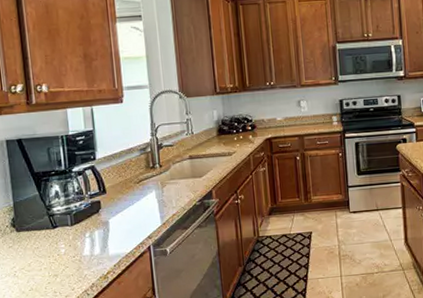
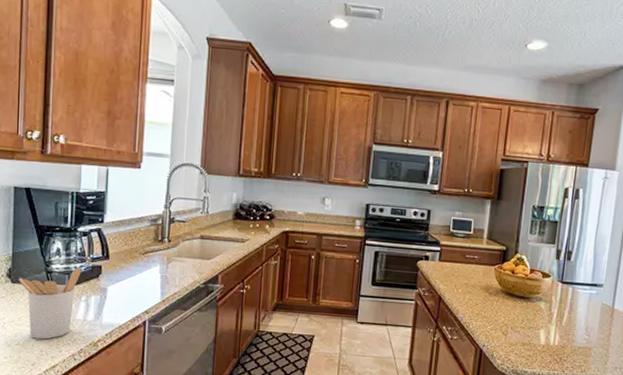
utensil holder: none [23,208,82,282] -> present [19,269,81,340]

